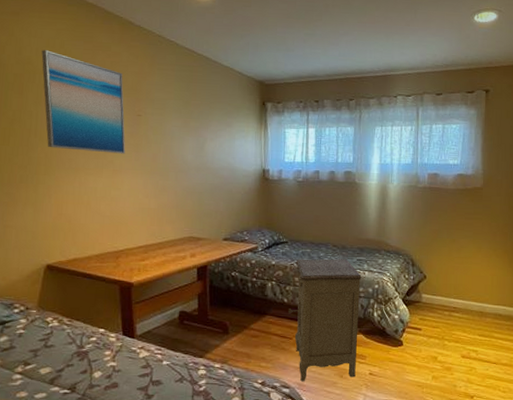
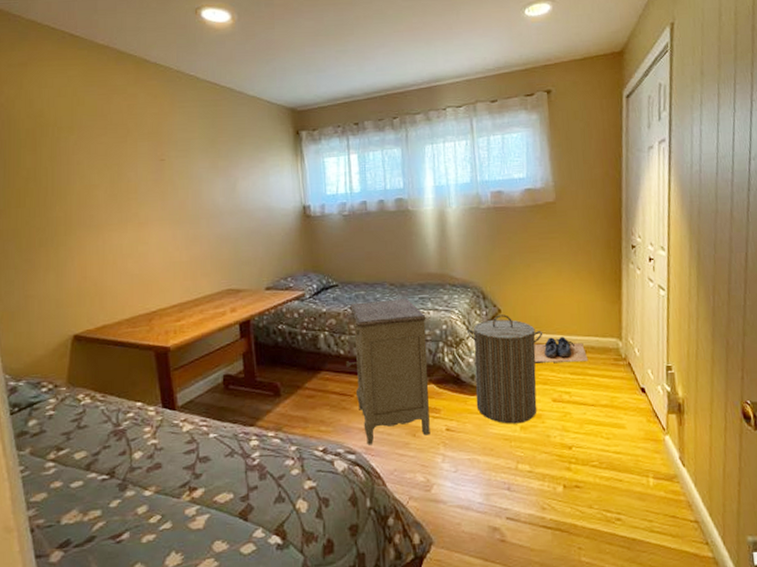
wall art: present [41,50,126,154] -> none [53,100,151,206]
laundry hamper: none [396,280,460,374] -> present [467,314,543,424]
shoe: none [449,303,496,327] -> present [534,336,589,363]

